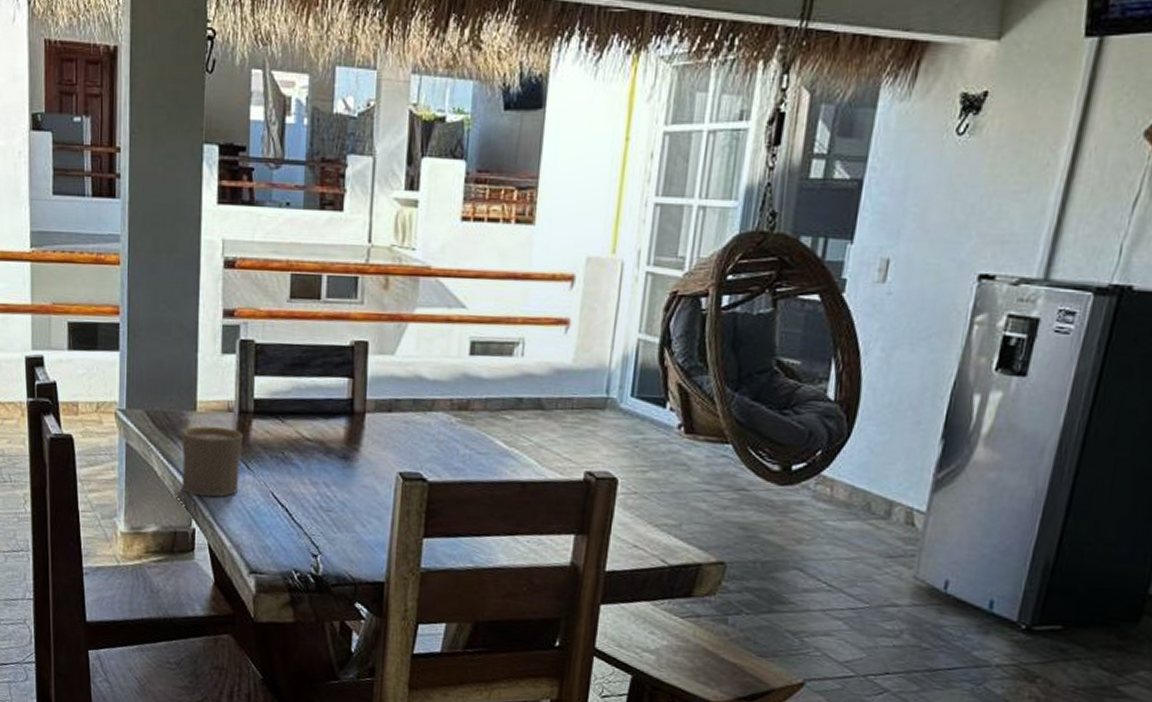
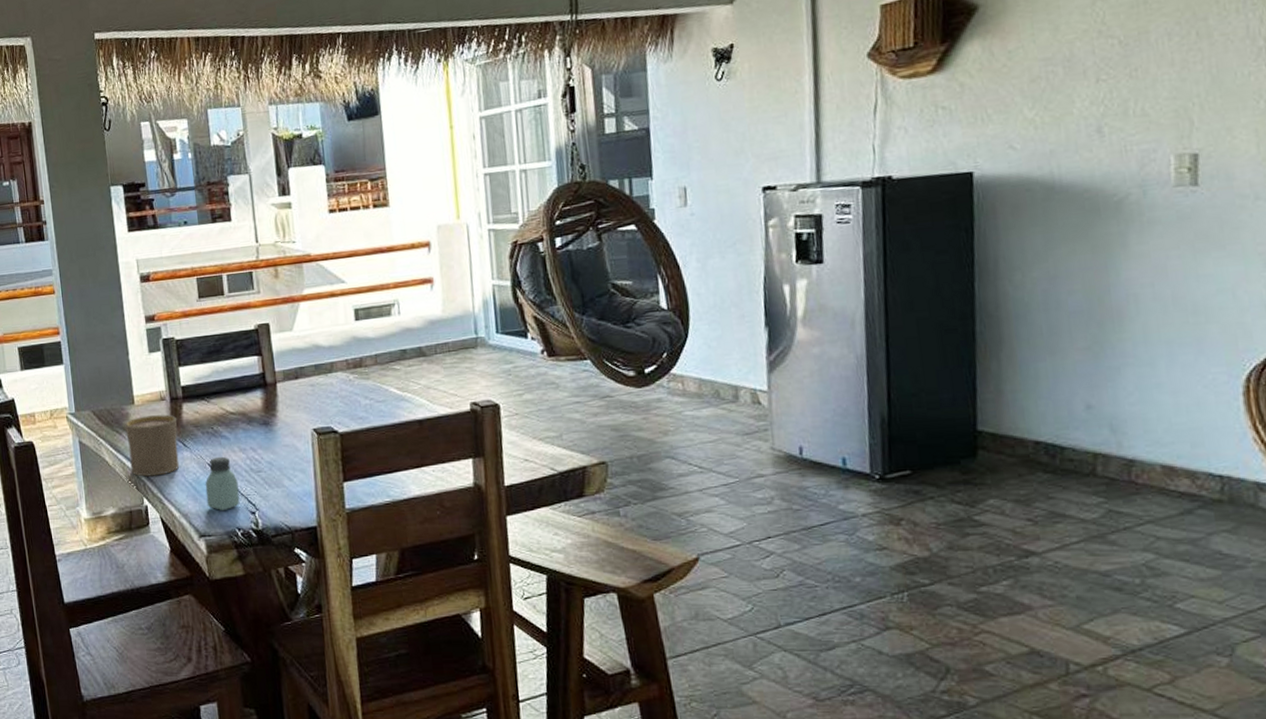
saltshaker: none [263,486,303,549] -> present [205,456,240,511]

